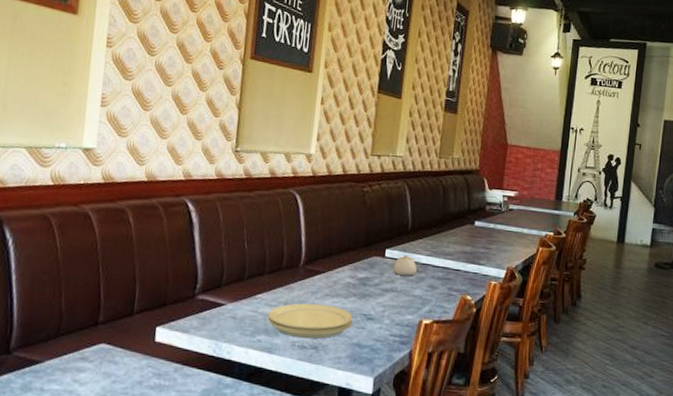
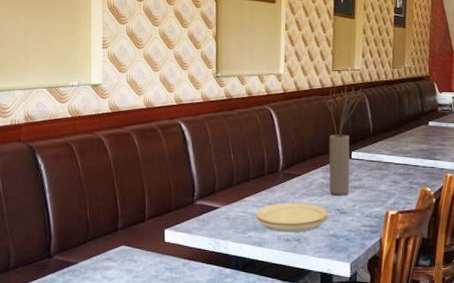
vase: none [356,171,404,299] -> present [325,83,363,196]
sugar bowl: present [392,254,418,276] -> none [359,155,381,174]

